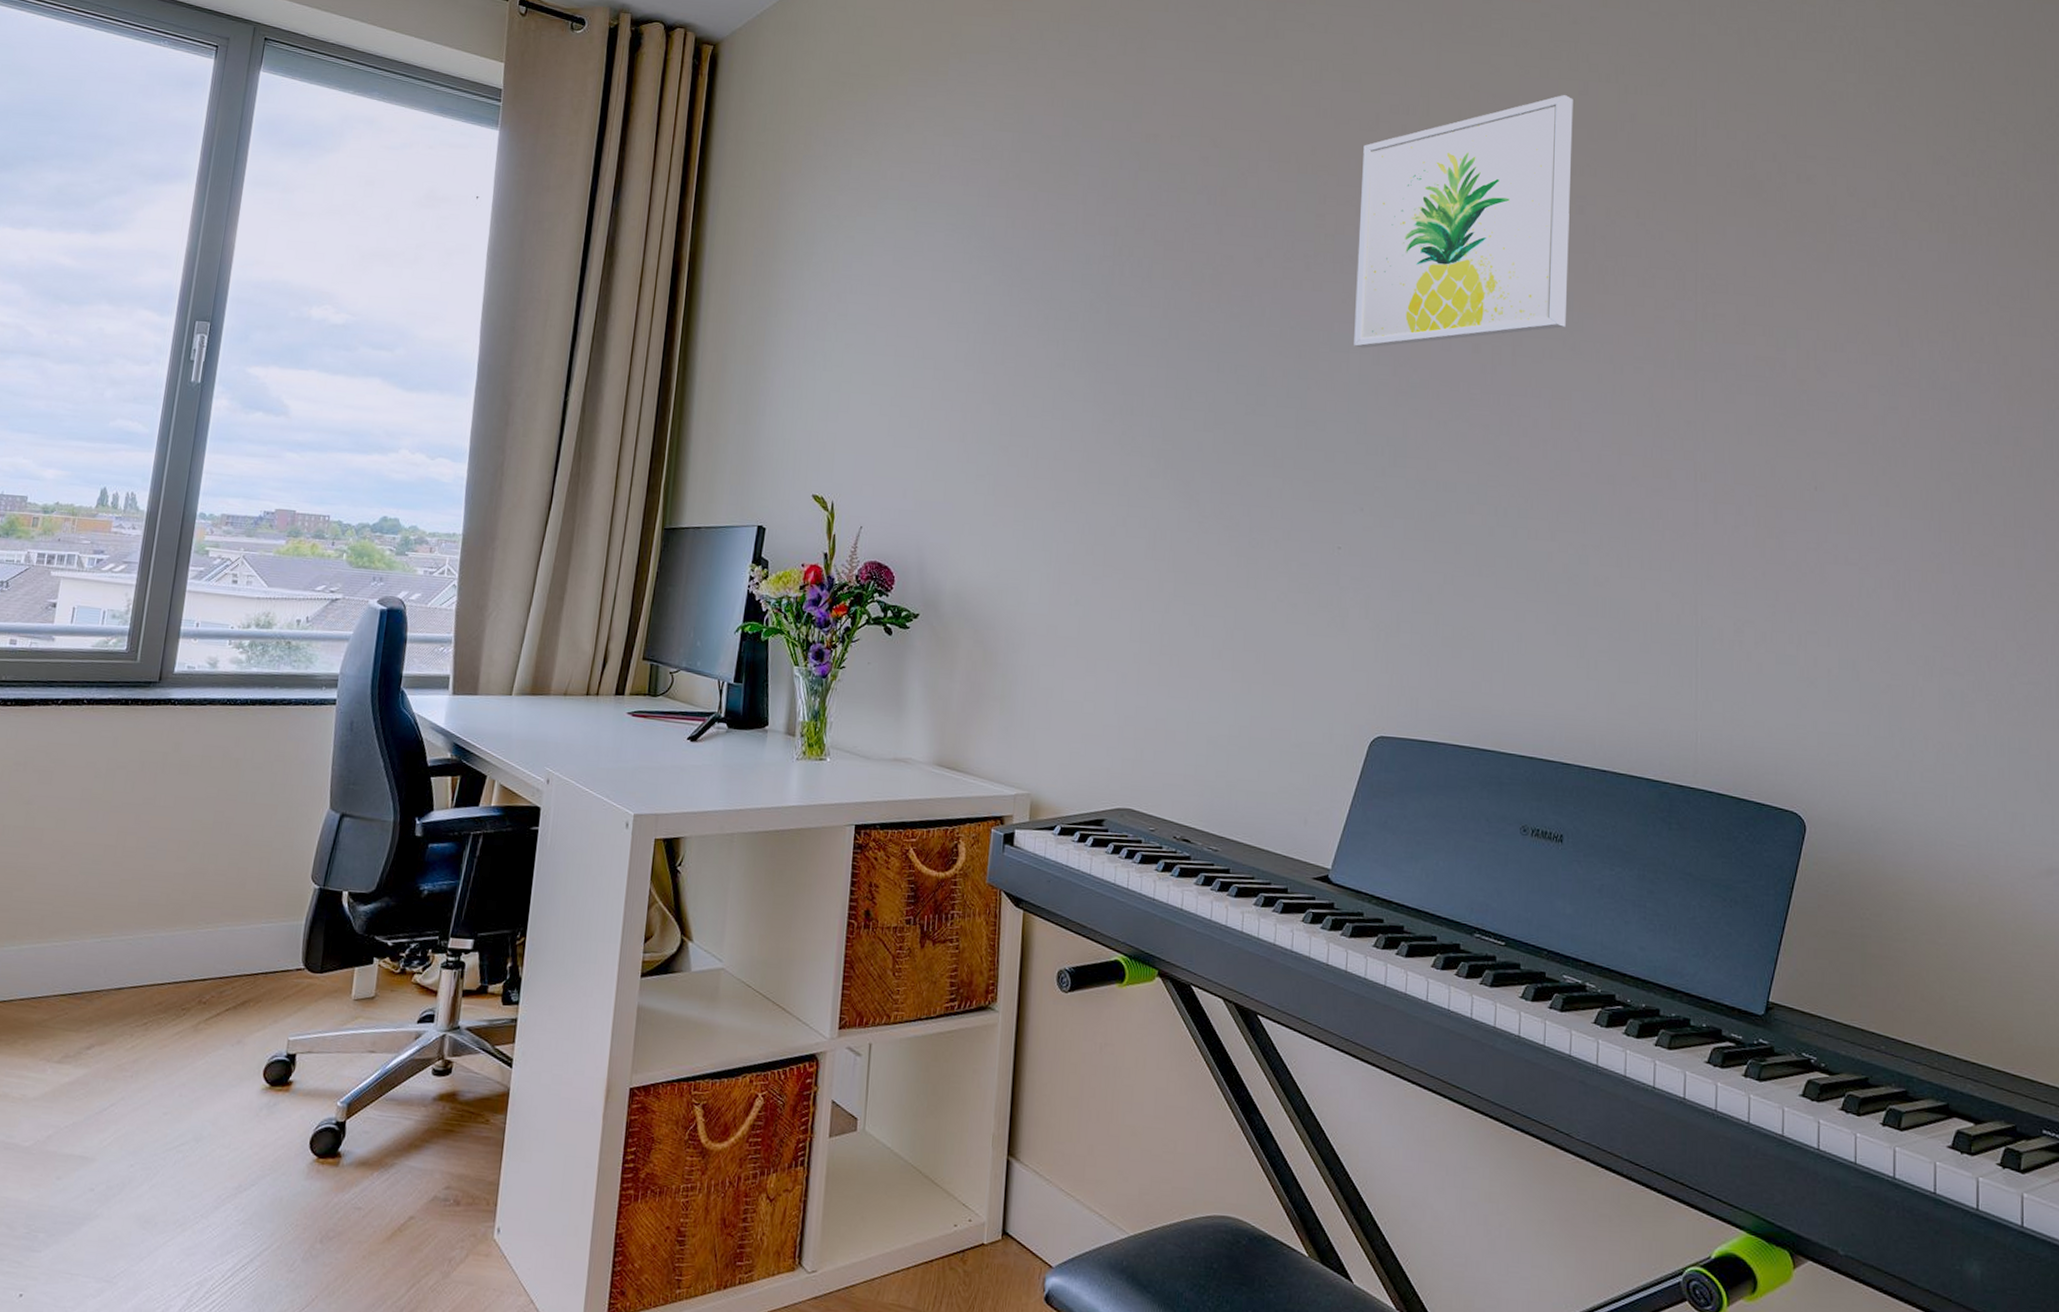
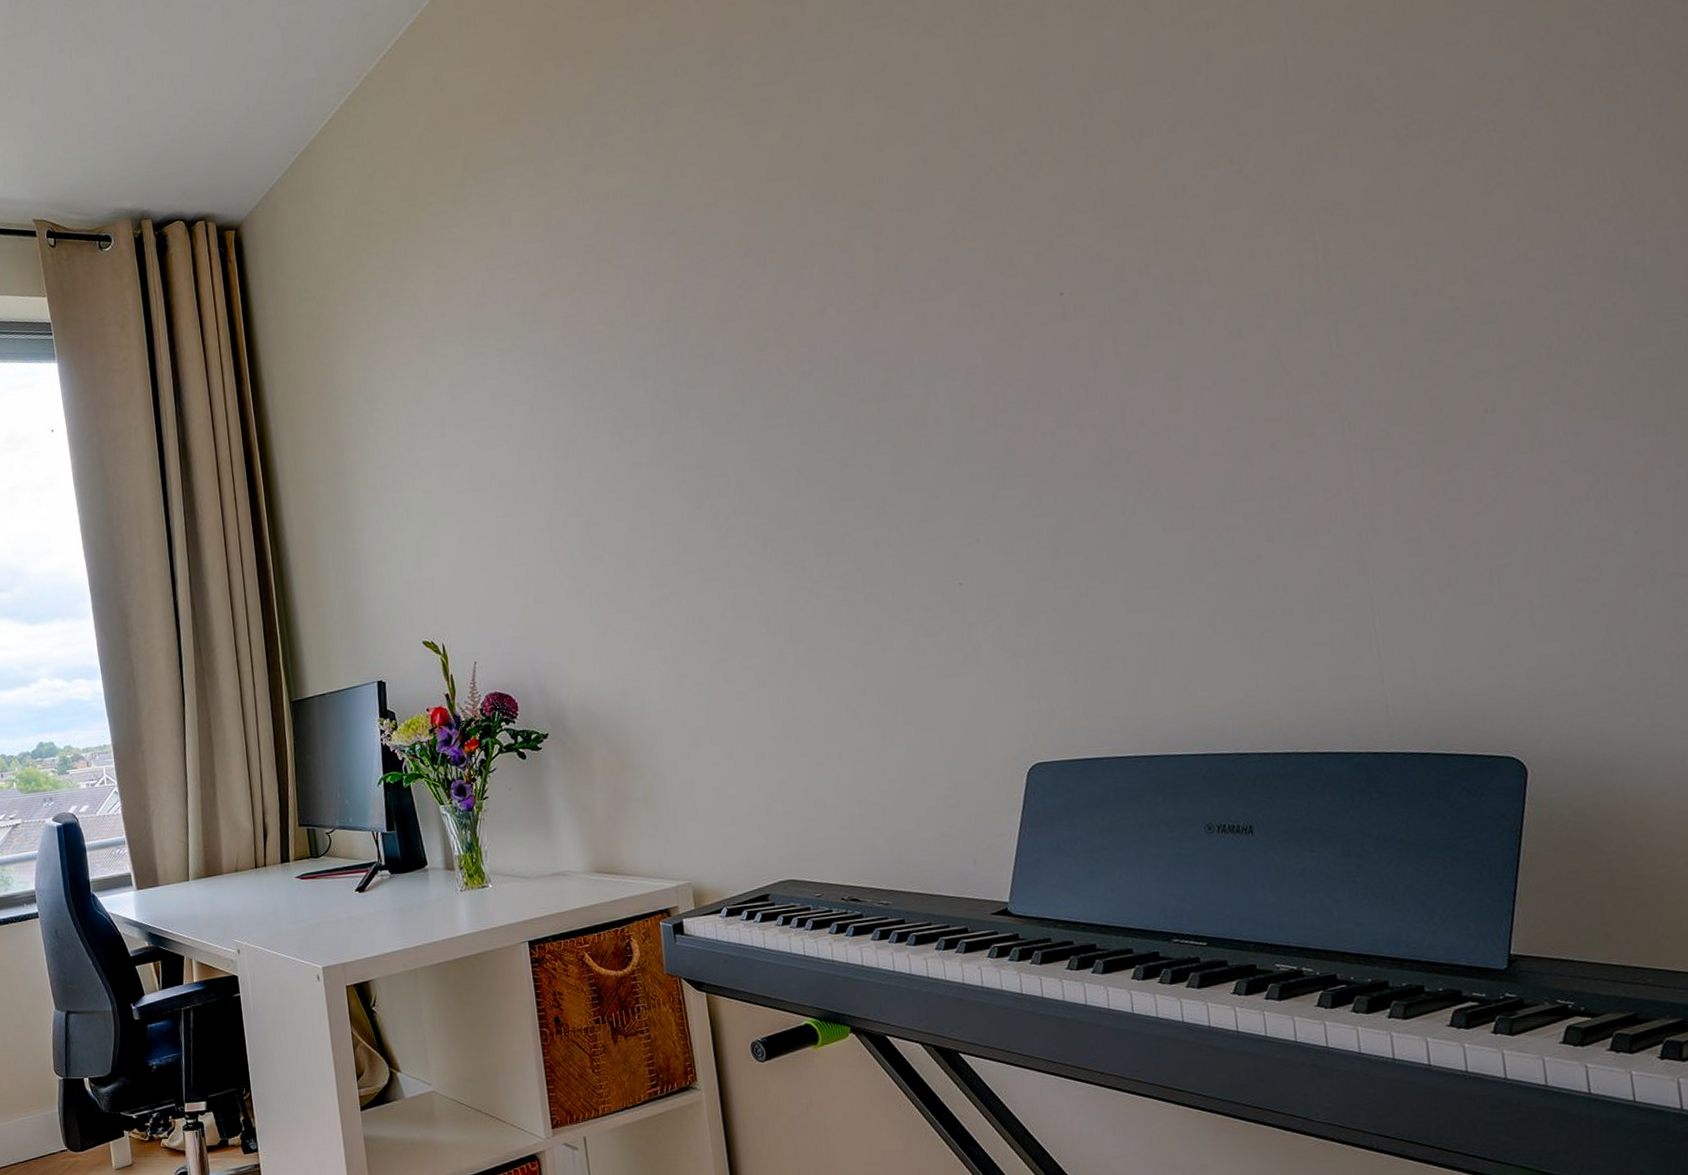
wall art: present [1354,95,1573,349] -> none [912,52,1169,376]

